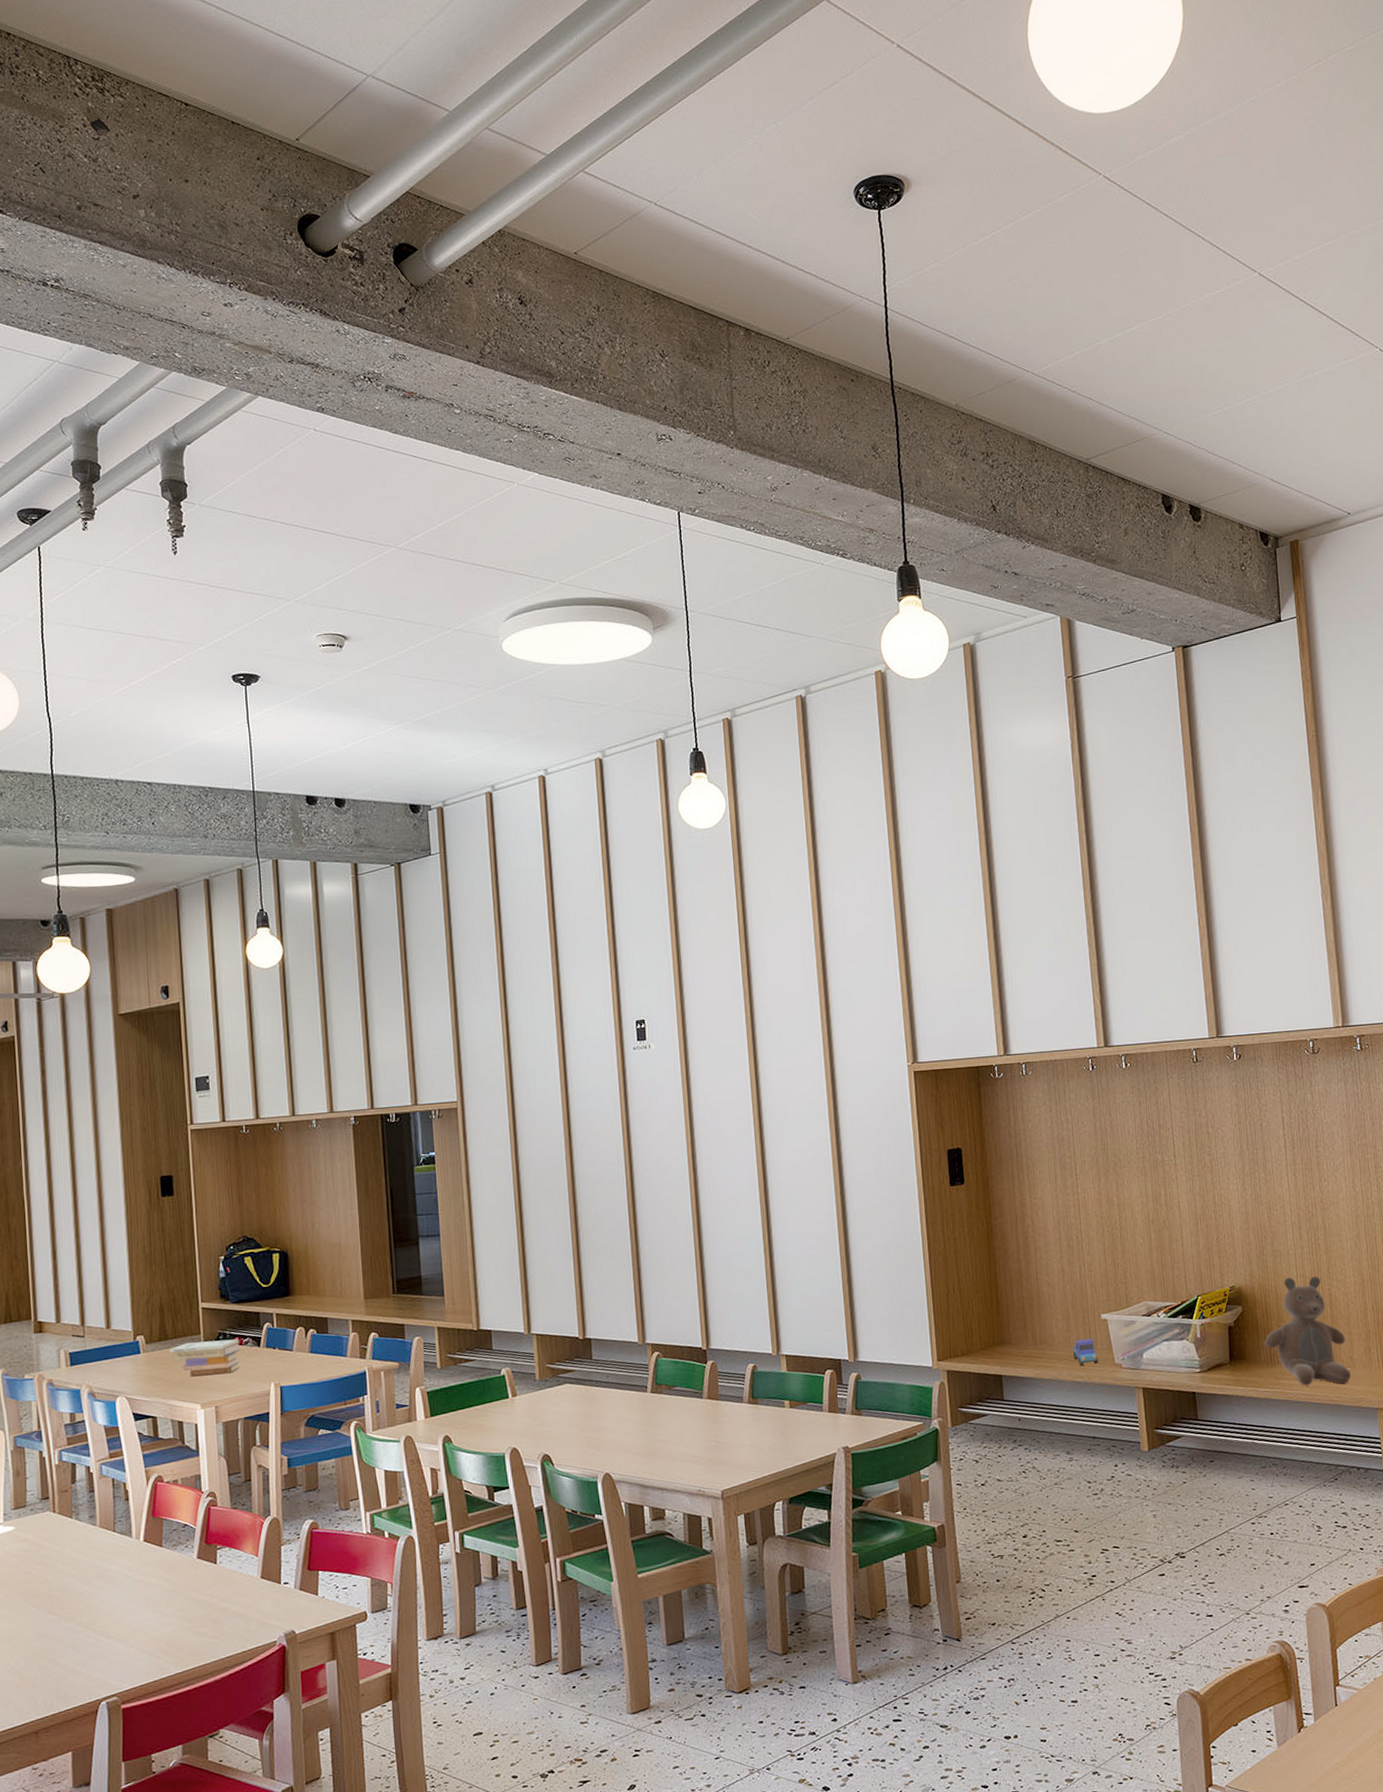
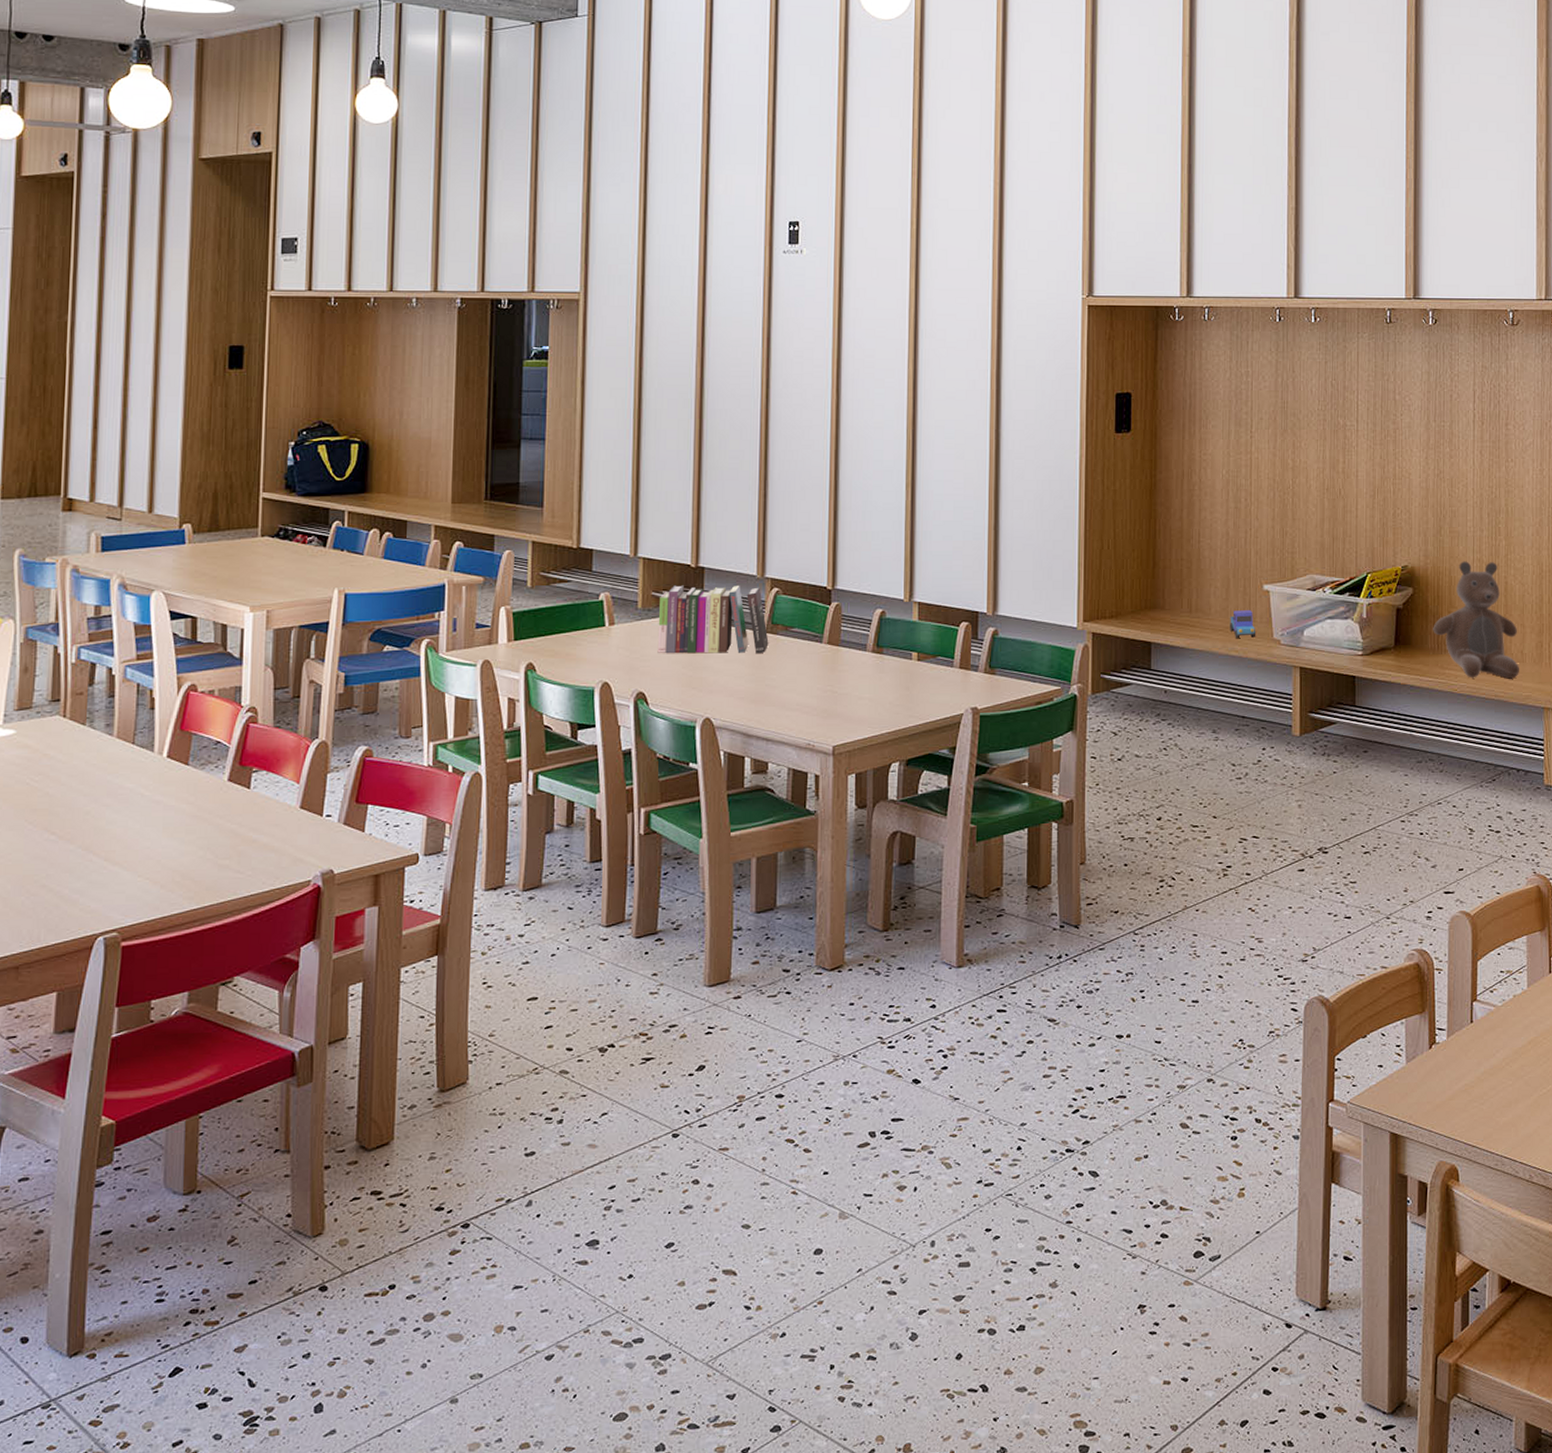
books: present [169,1339,240,1377] -> none [219,536,303,575]
books: none [554,1352,655,1419] -> present [657,585,769,654]

